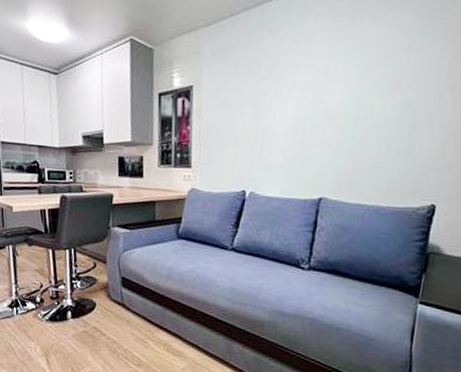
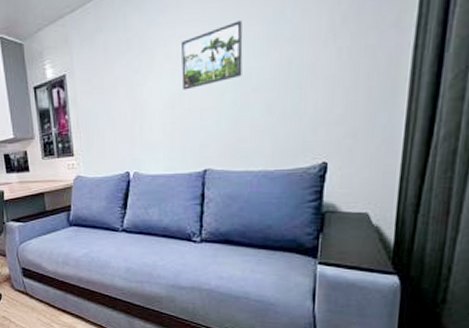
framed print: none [306,59,369,118] -> present [180,19,243,90]

